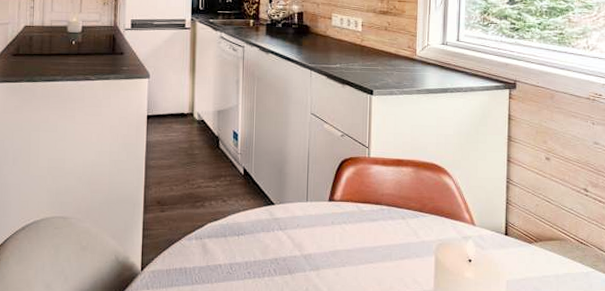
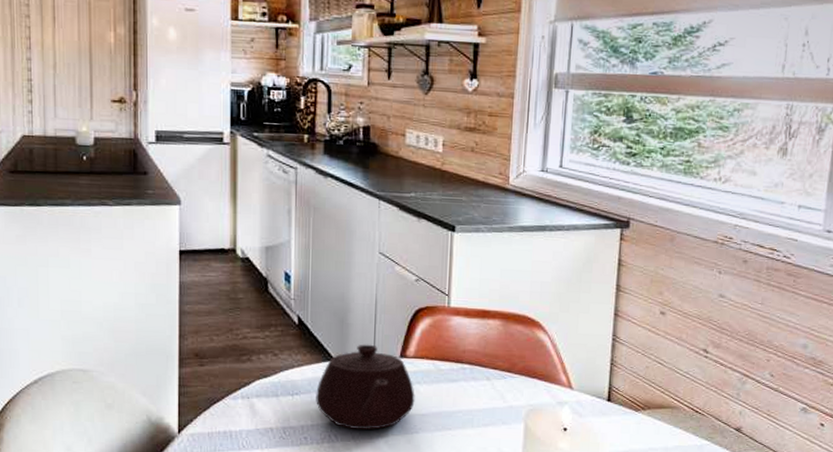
teapot: none [258,190,342,264] -> present [316,344,415,430]

